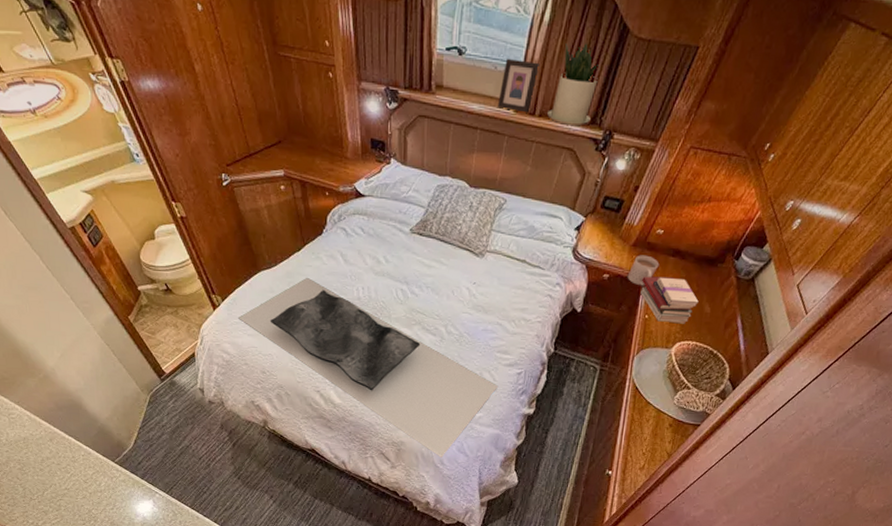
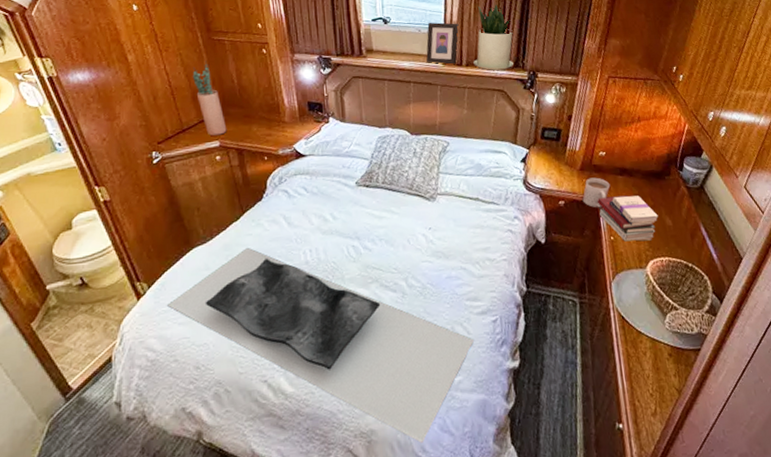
vase: none [258,80,291,165] -> present [192,61,227,137]

